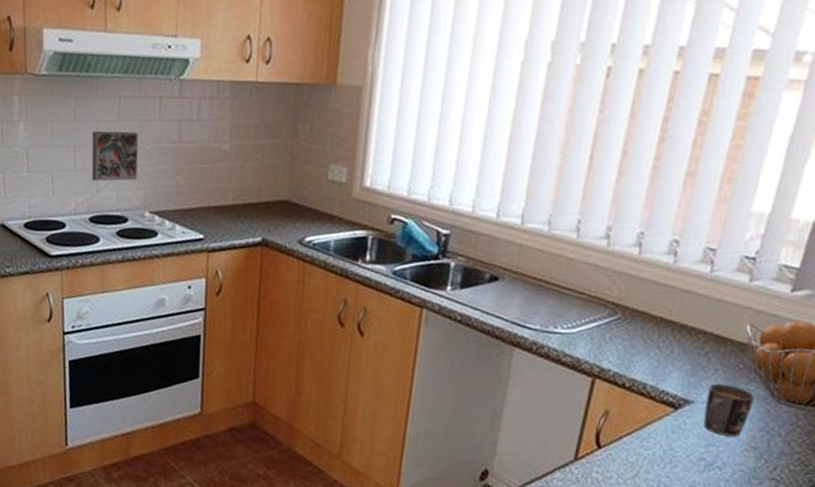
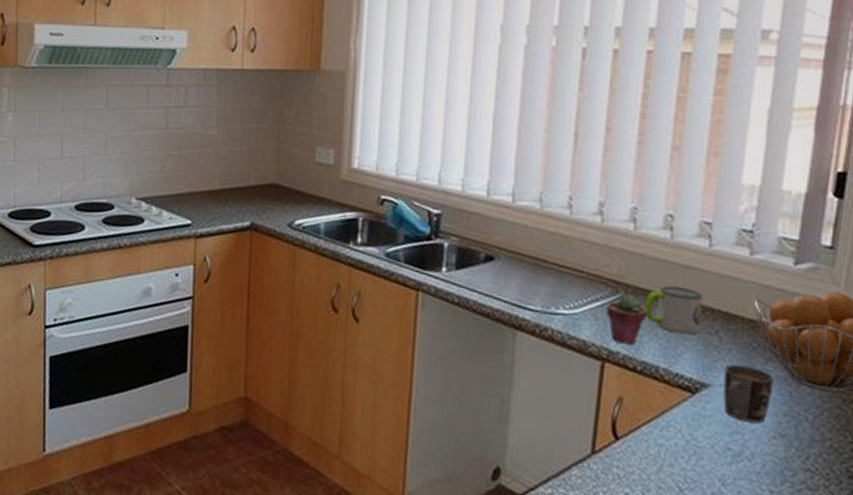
decorative tile: present [91,131,139,182] -> none [78,119,126,169]
potted succulent: none [602,316,642,364] -> present [607,294,647,345]
mug: none [639,308,697,356] -> present [644,285,702,335]

